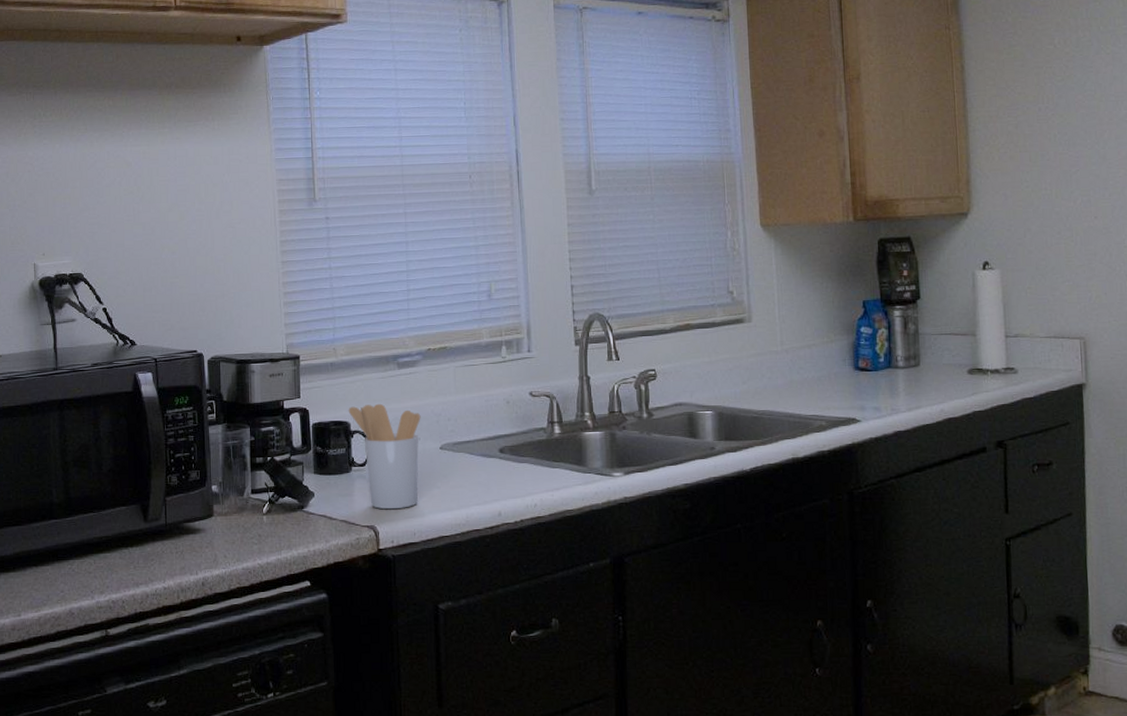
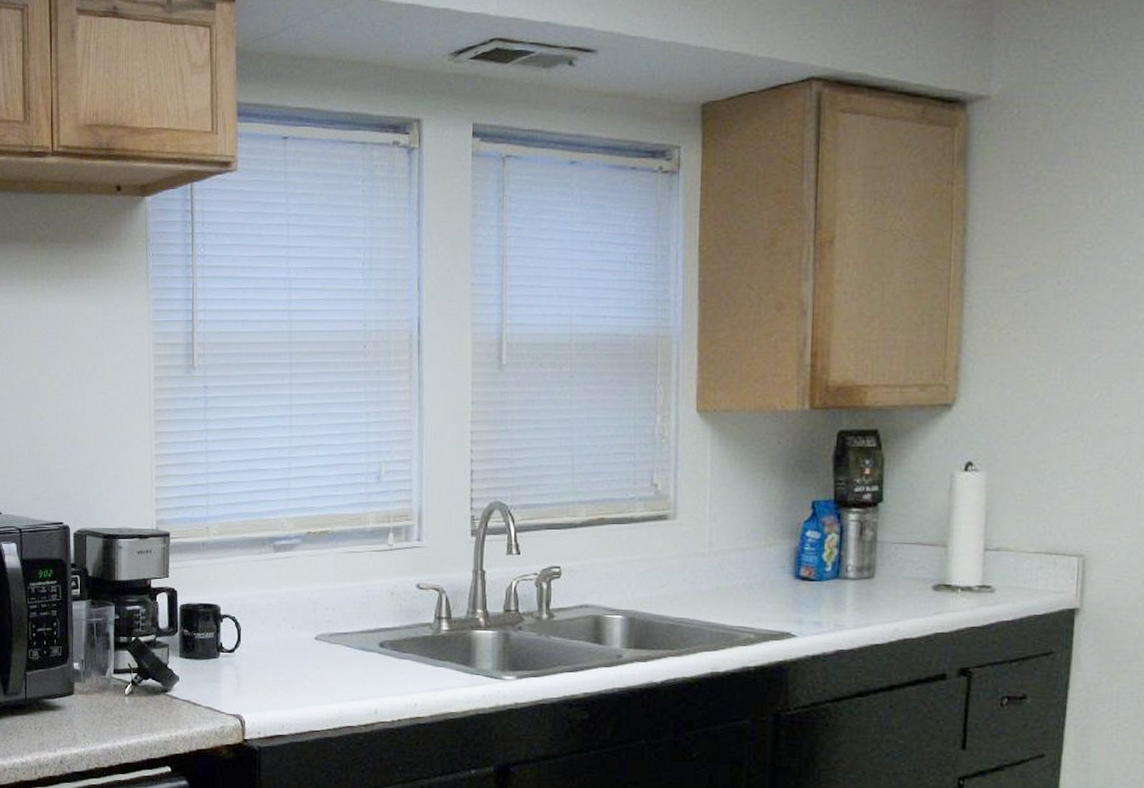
utensil holder: present [348,403,421,510] -> none [218,587,296,700]

